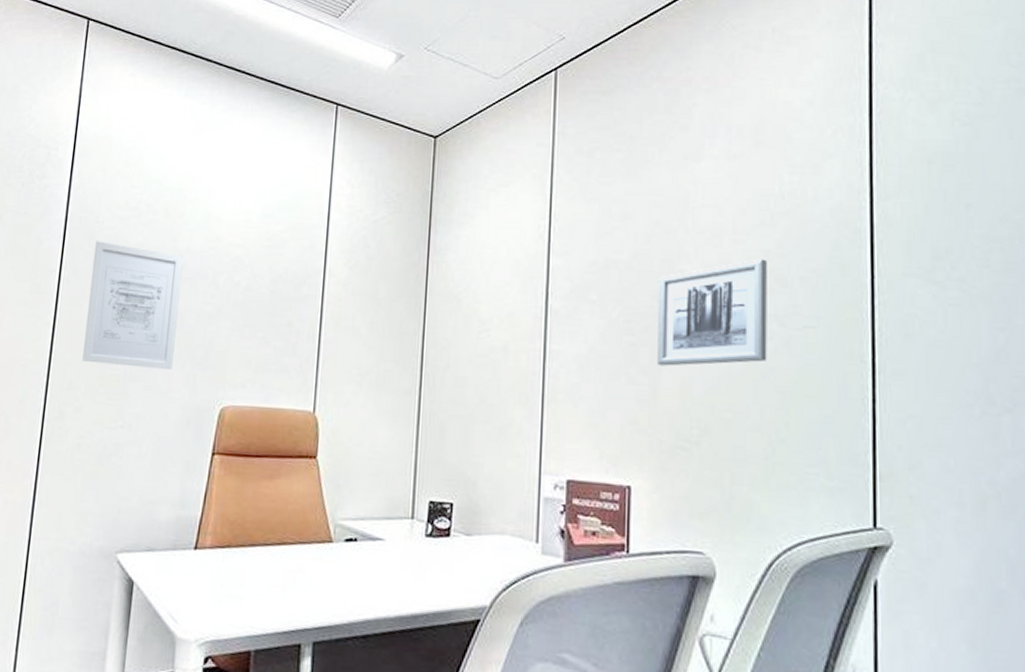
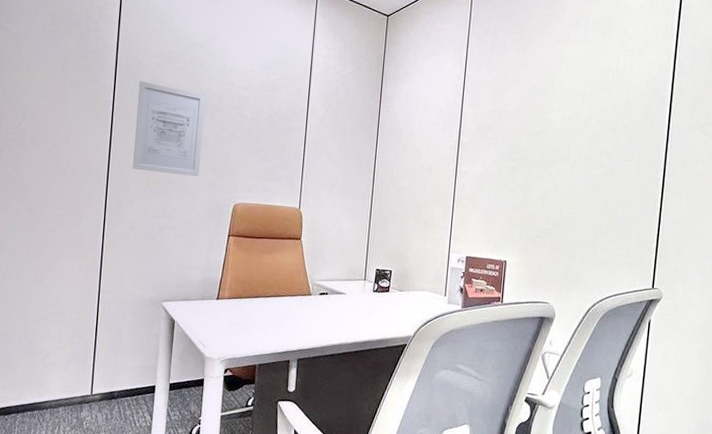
wall art: present [657,259,767,366] -> none [529,113,604,184]

